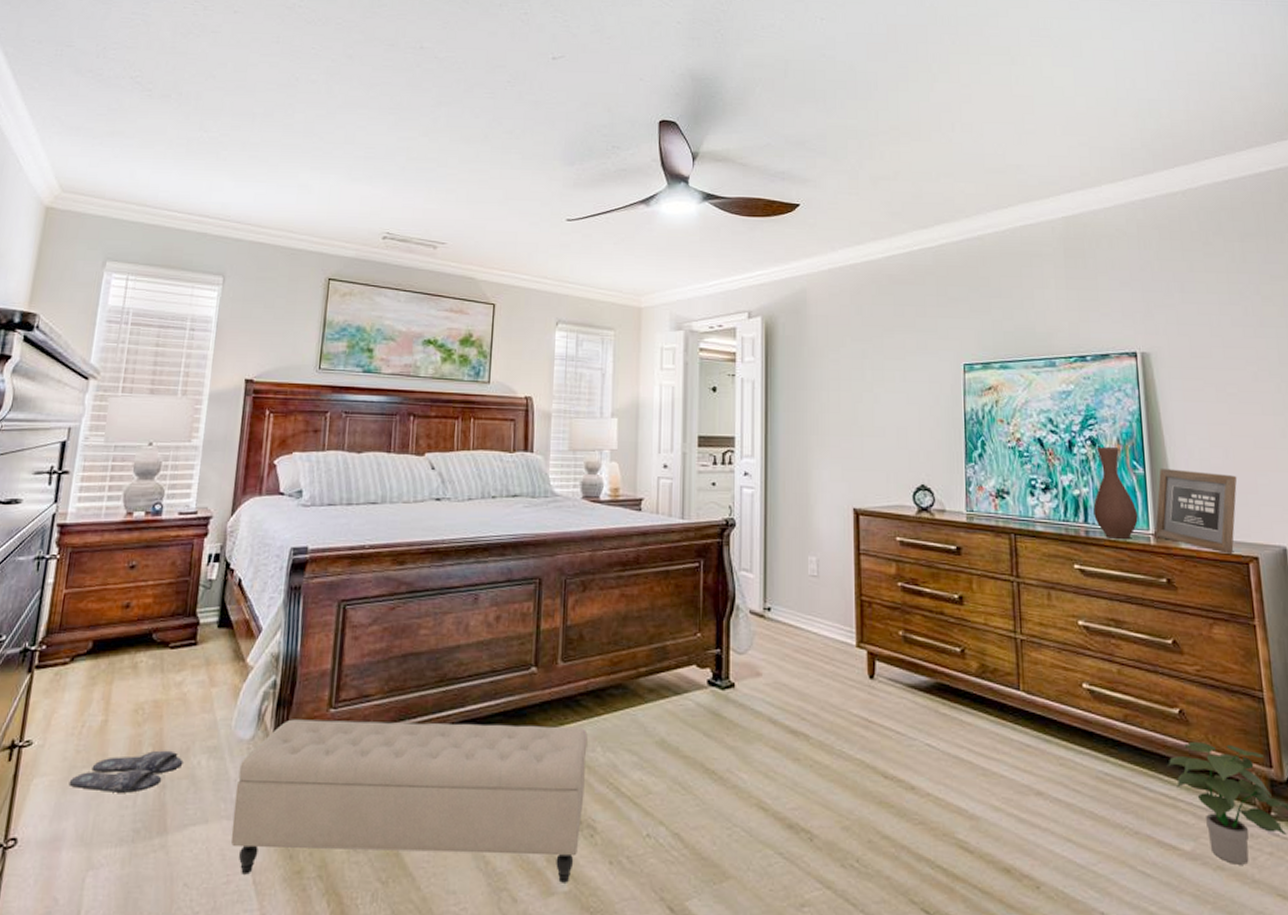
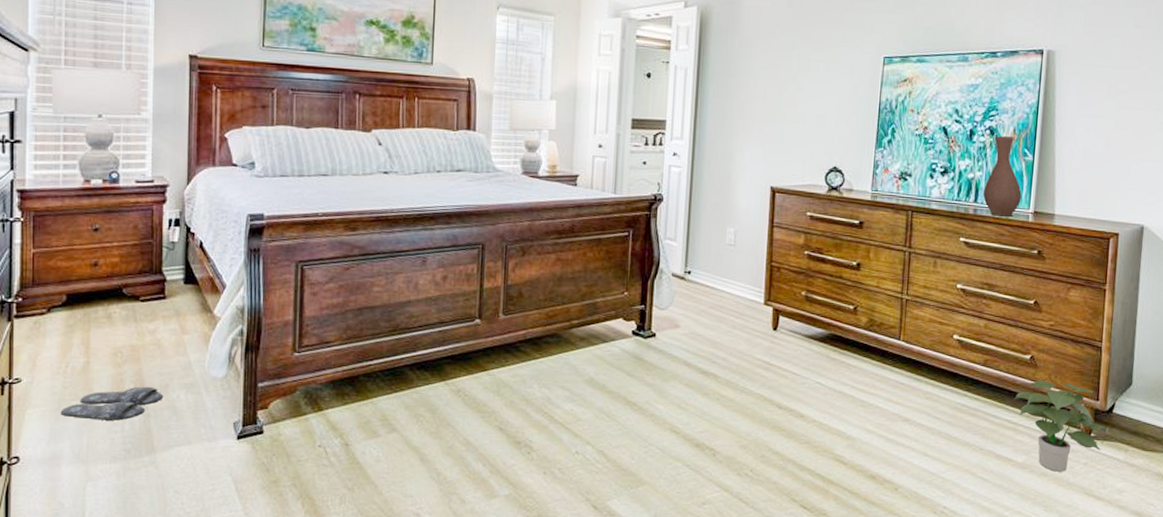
bench: present [231,719,588,883] -> none [213,361,526,489]
picture frame: present [1155,467,1238,555] -> none [1033,155,1113,232]

